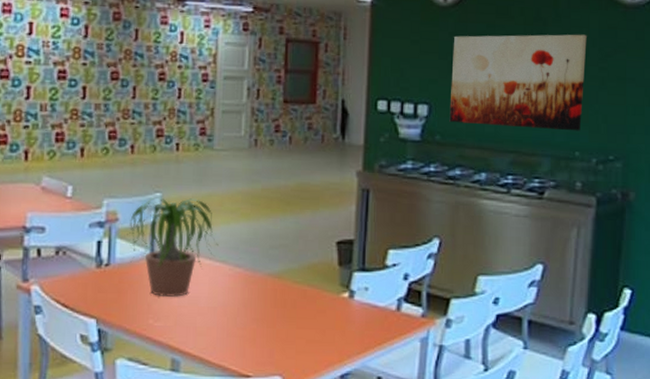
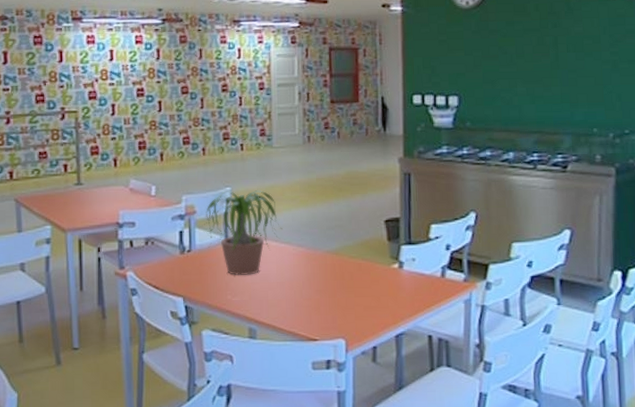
wall art: present [449,34,587,131] -> none [477,23,598,110]

